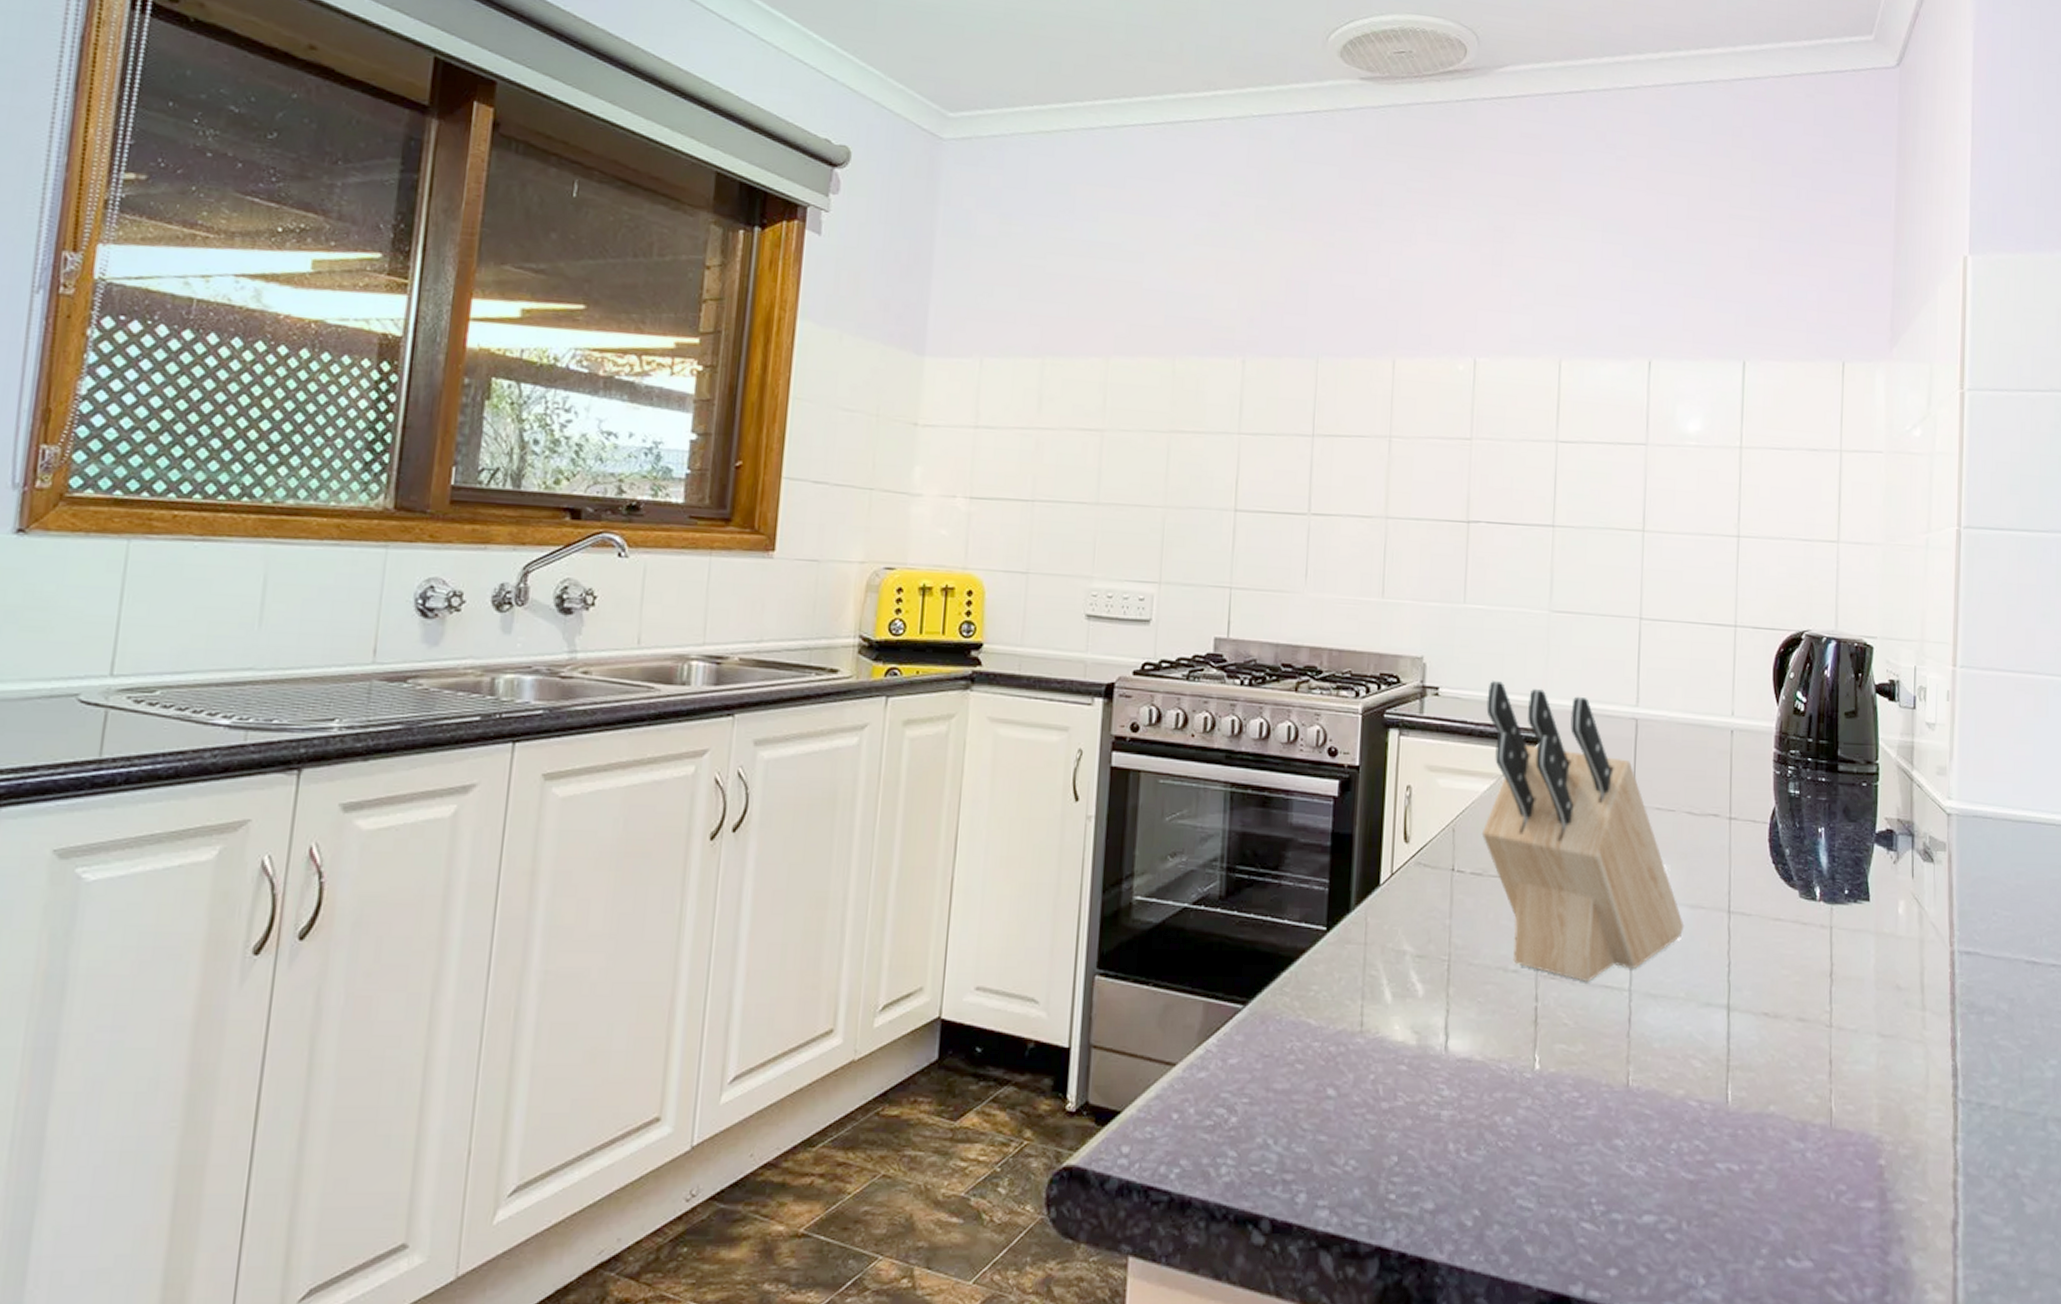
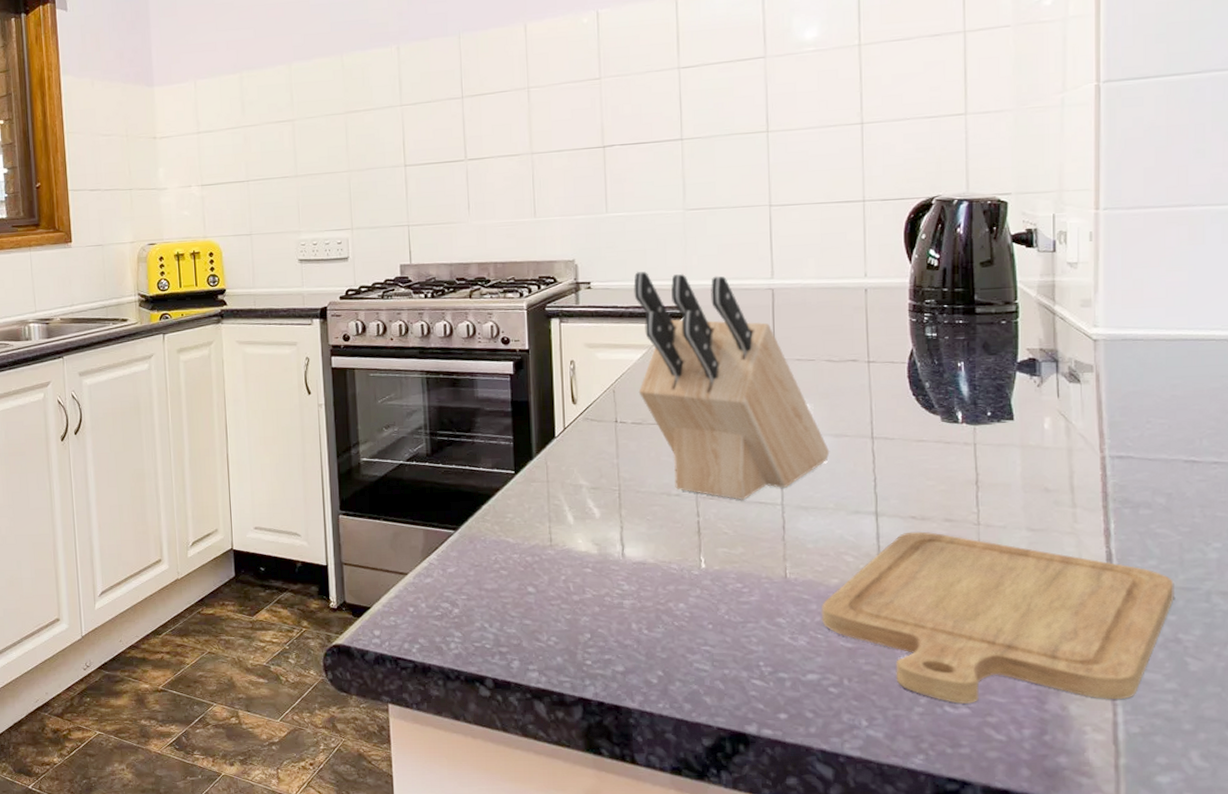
chopping board: none [1662,1032,2014,1255] -> present [820,531,1174,704]

